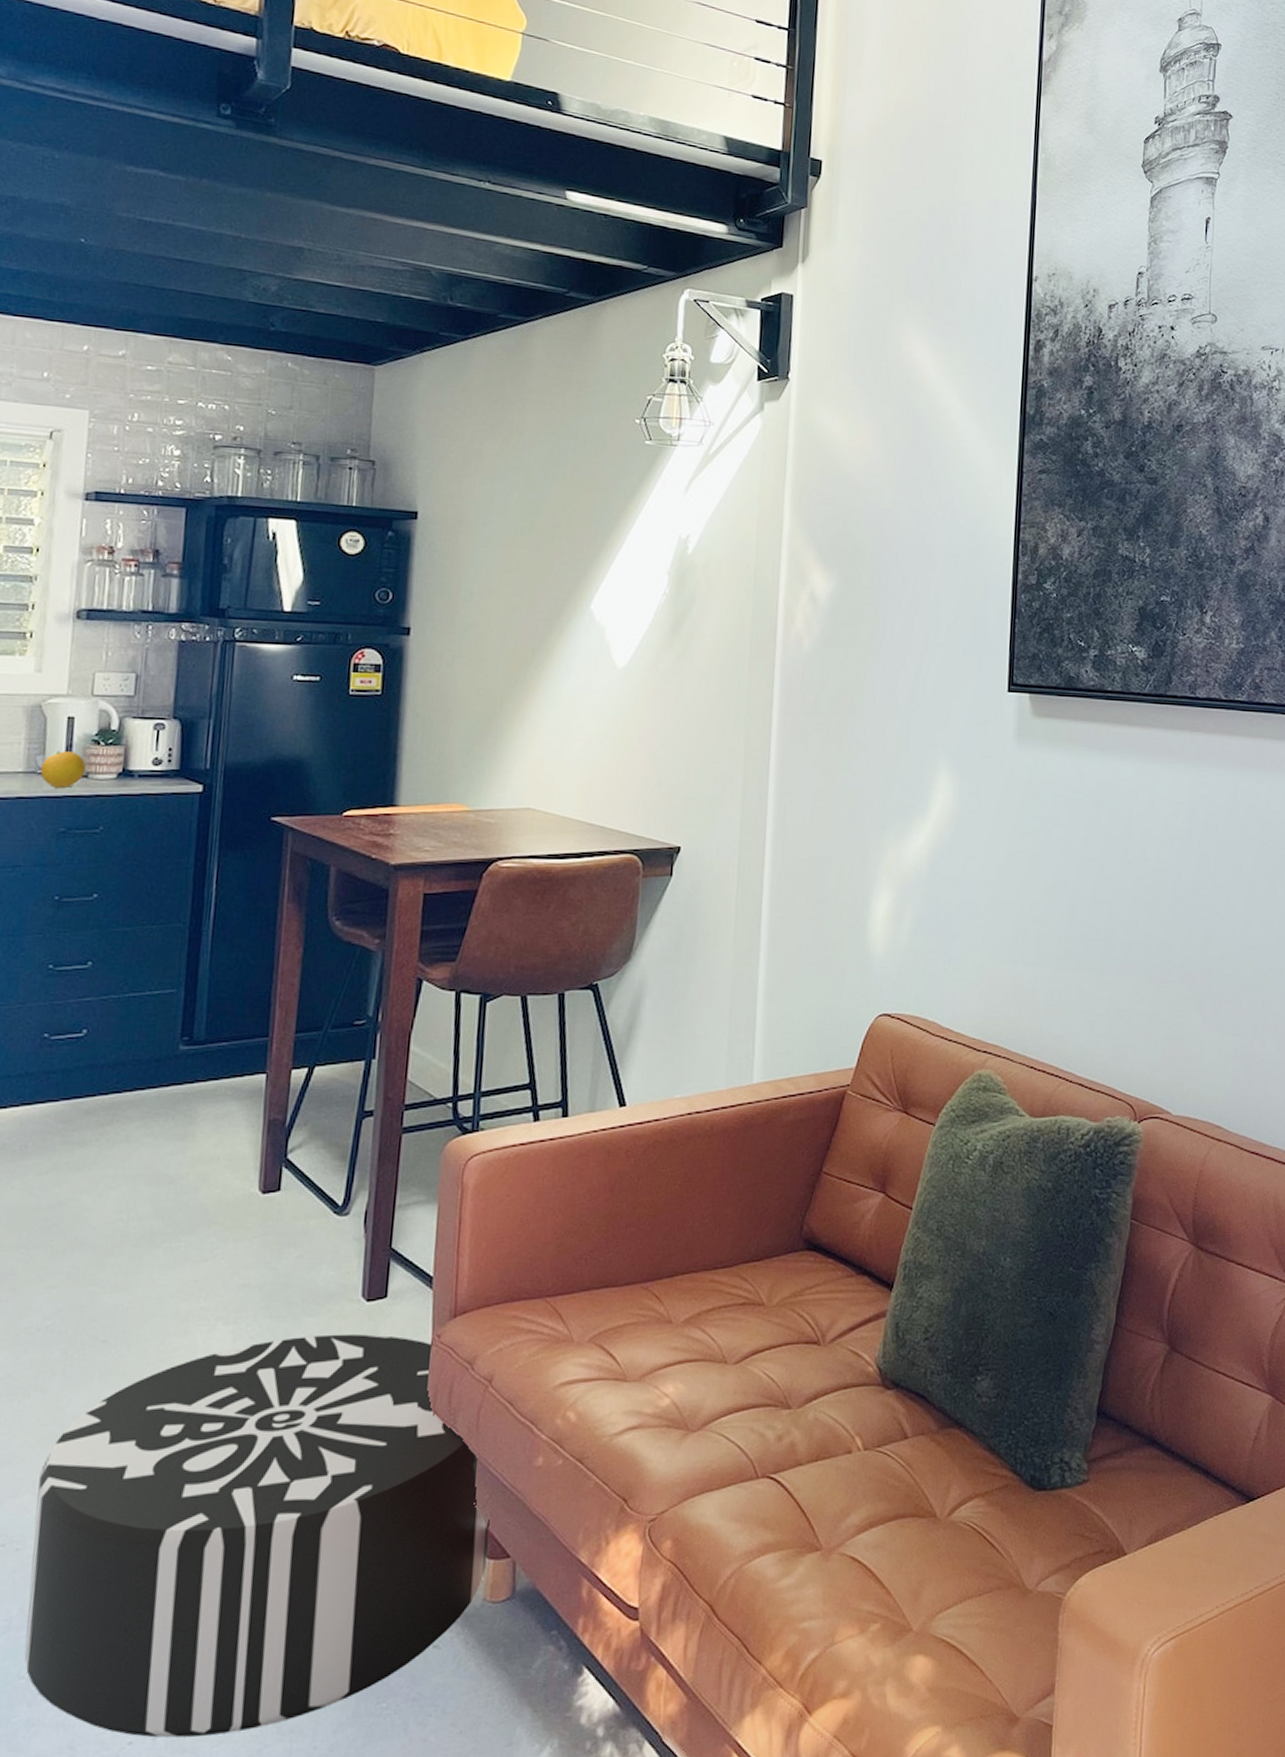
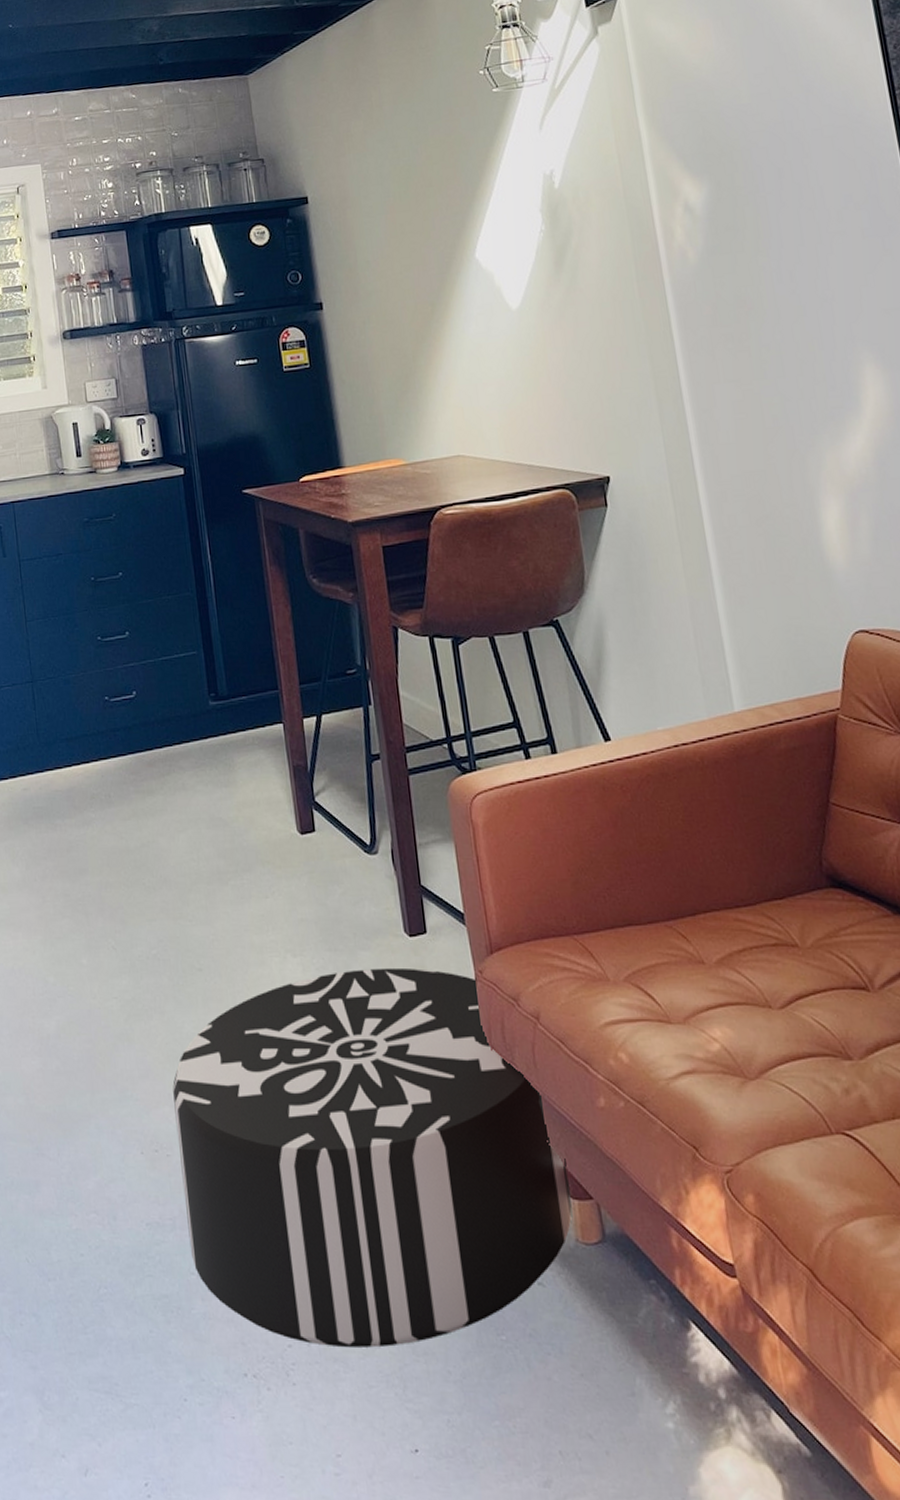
fruit: present [41,751,87,788] -> none [61,452,94,484]

